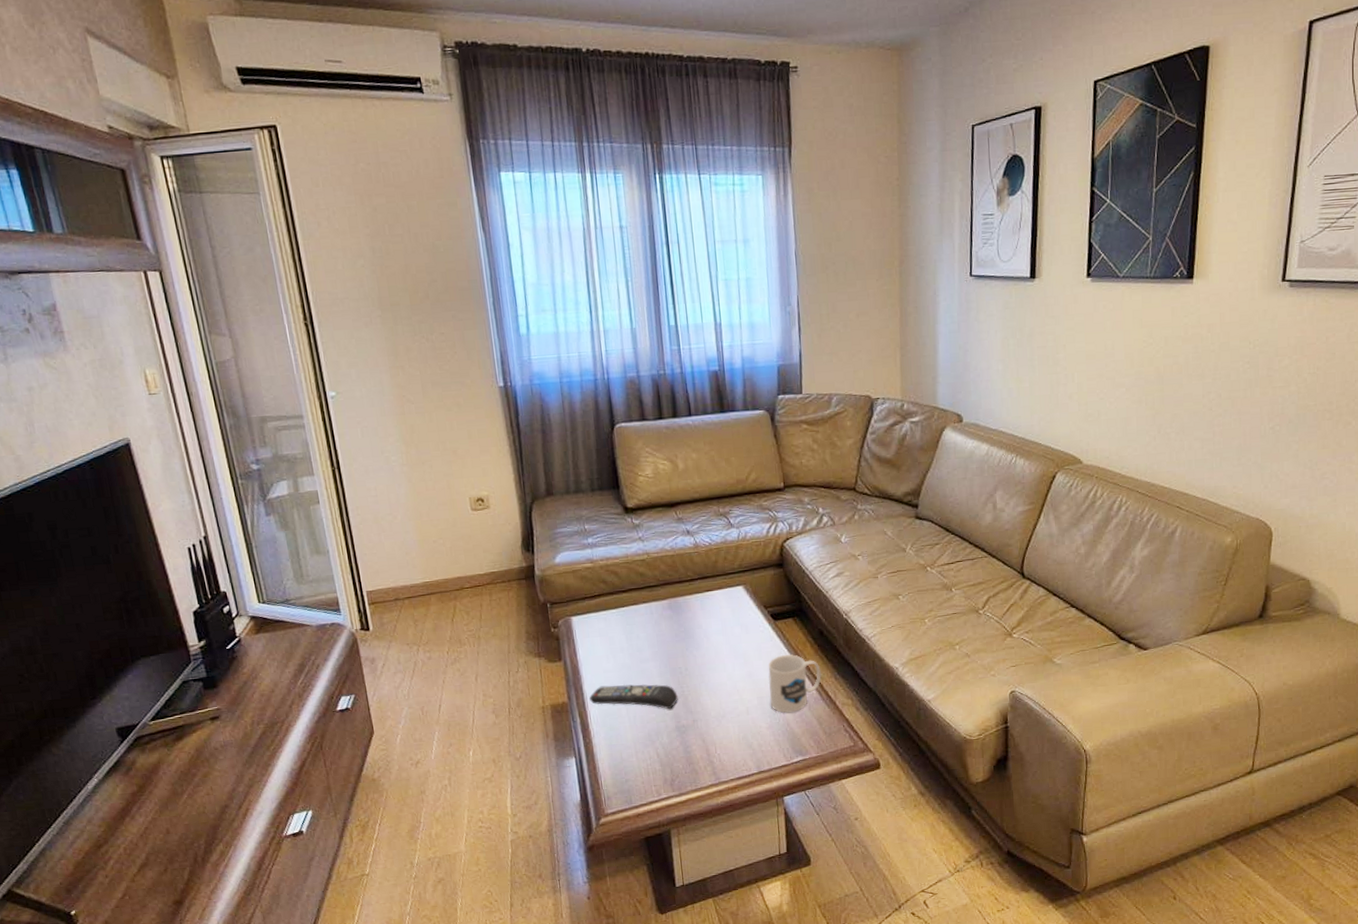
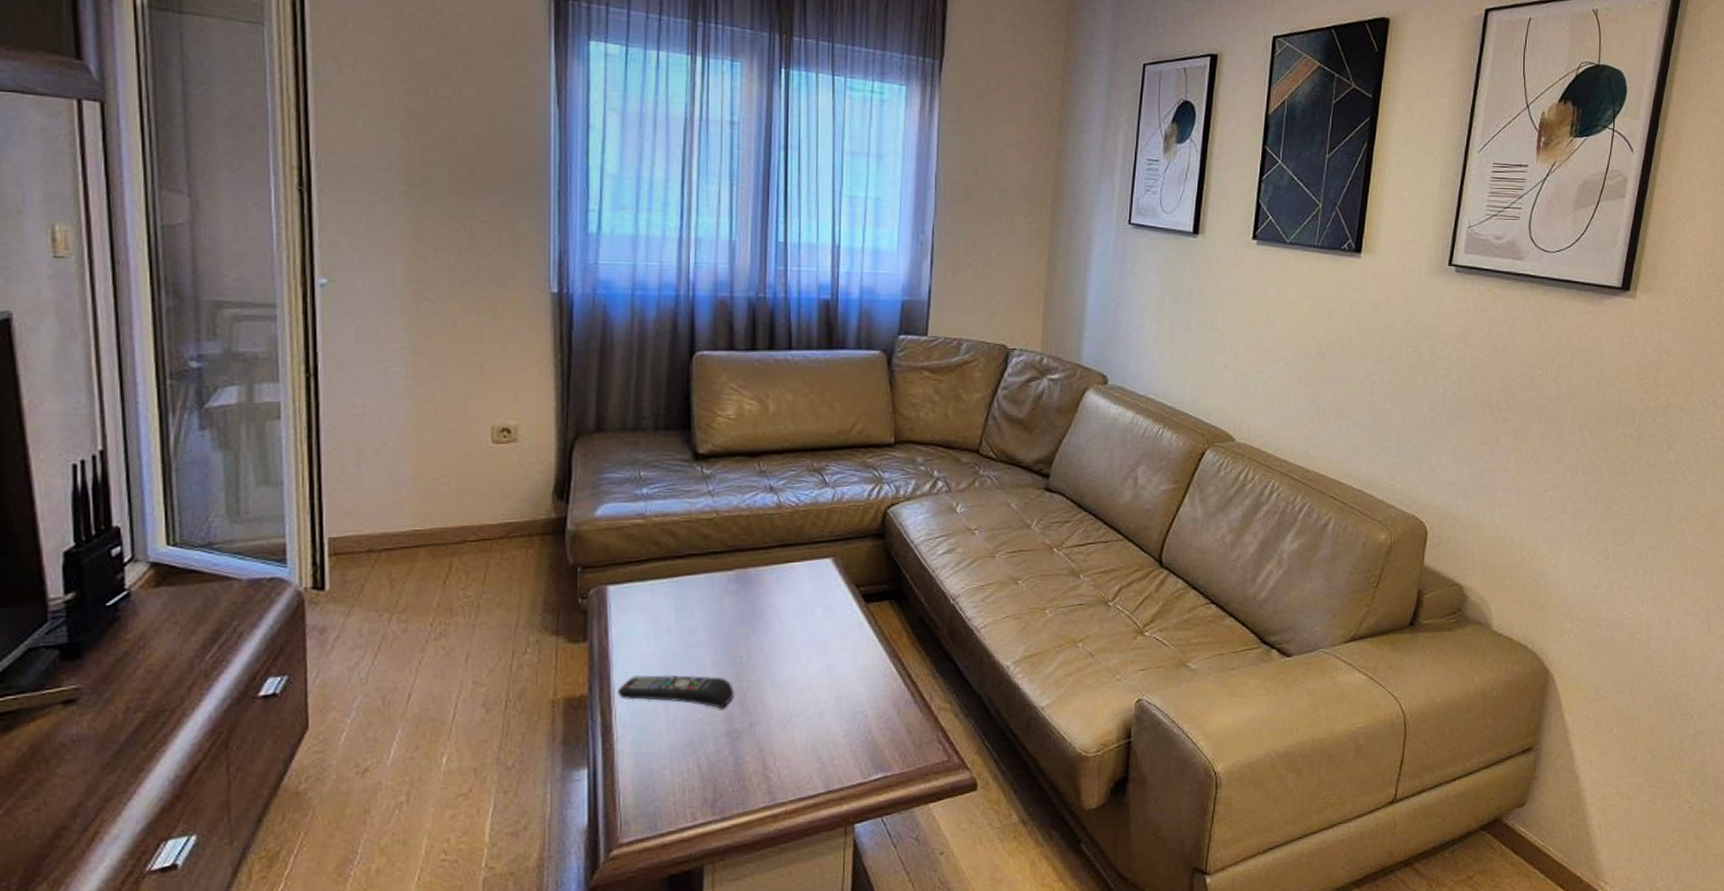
mug: present [768,654,822,713] -> none [850,645,917,718]

